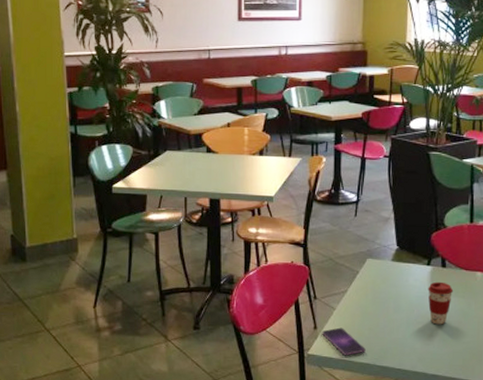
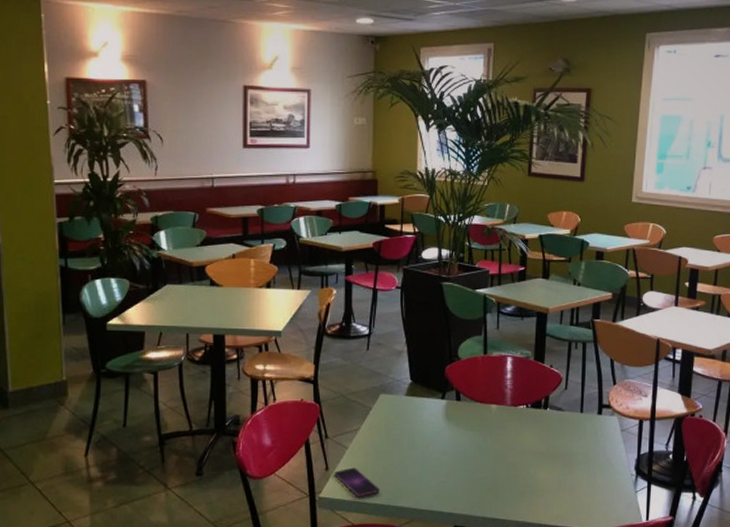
coffee cup: present [428,281,454,325] -> none [442,415,469,461]

